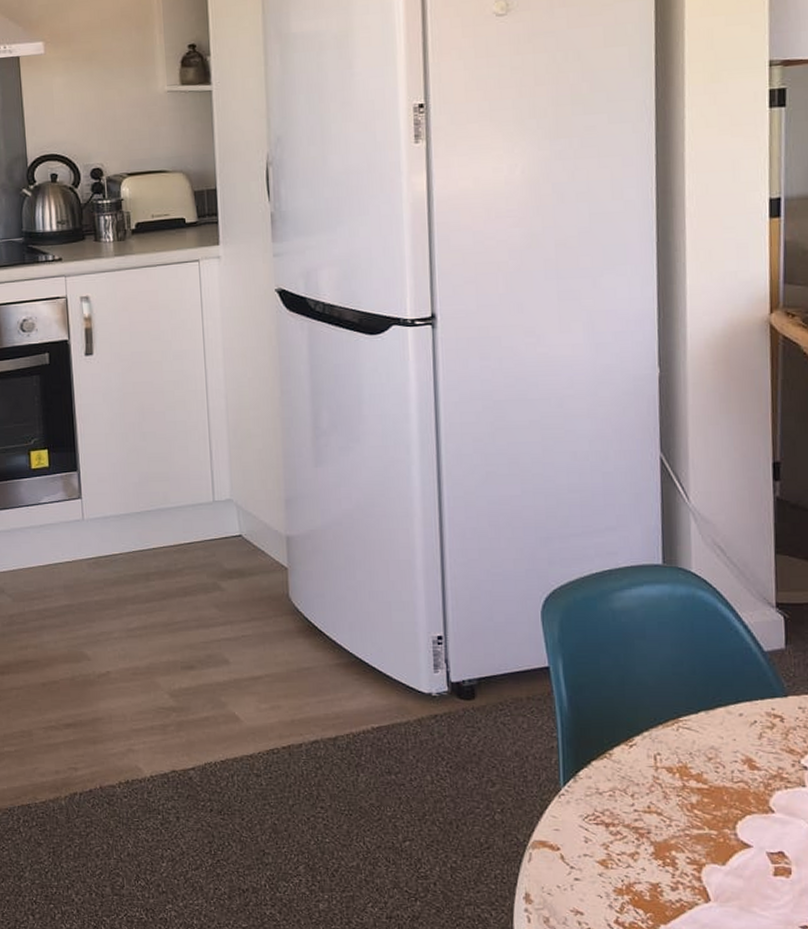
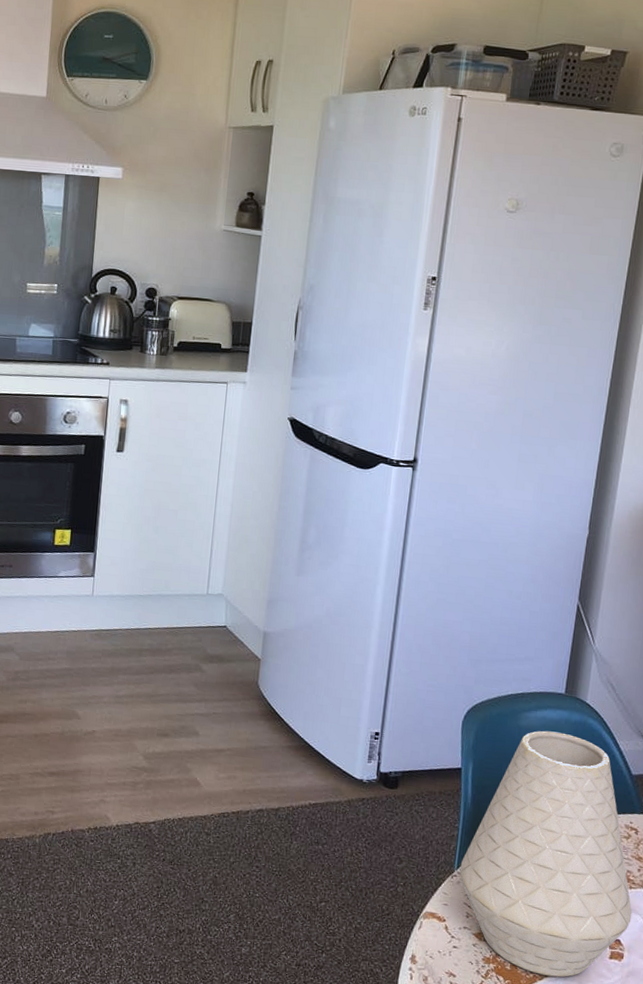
vase: none [567,611,794,904] -> present [459,730,633,978]

